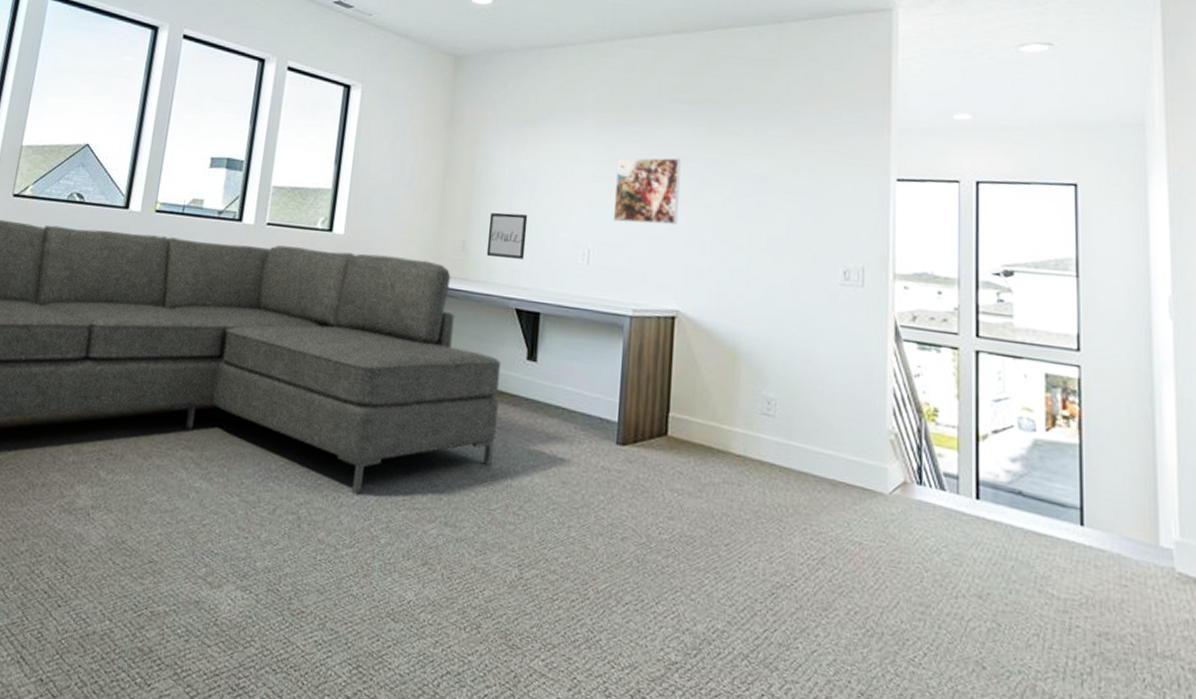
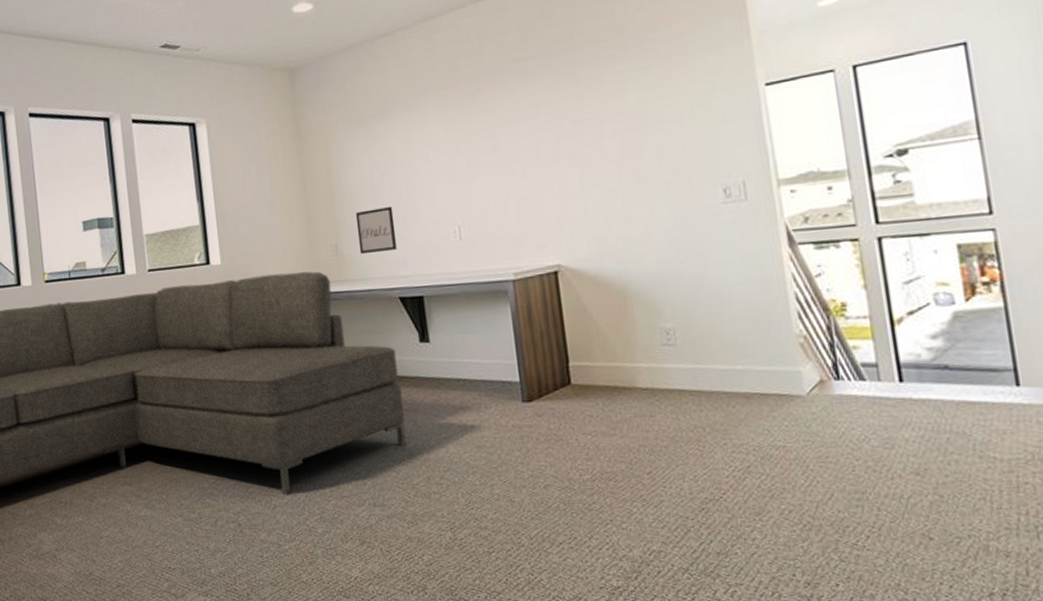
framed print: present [613,157,681,225] -> none [469,116,543,193]

